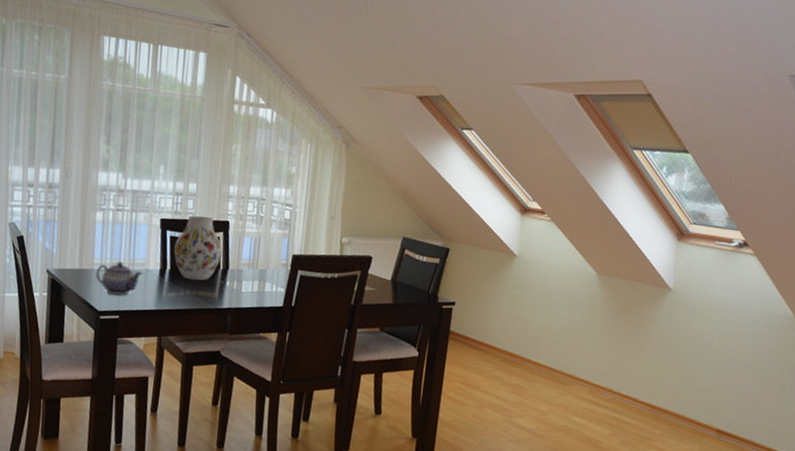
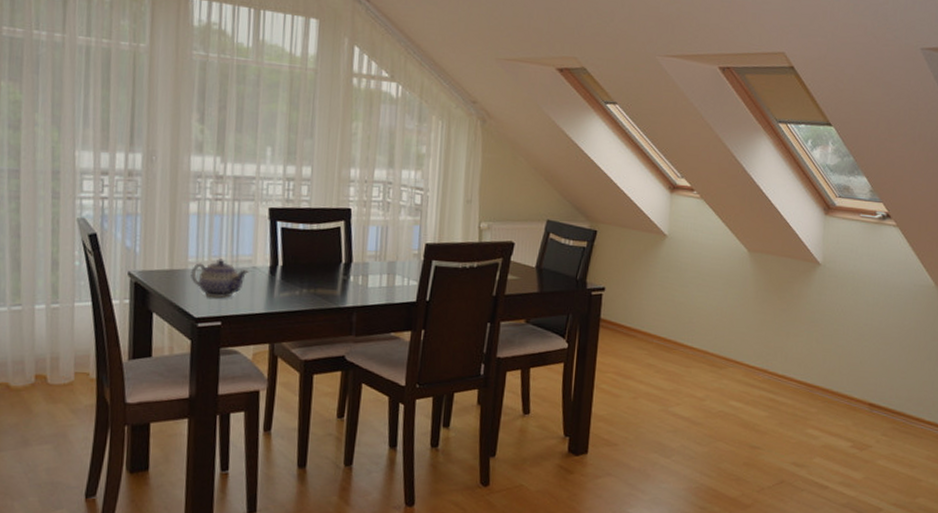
vase: present [174,215,222,281] -> none [286,203,344,278]

